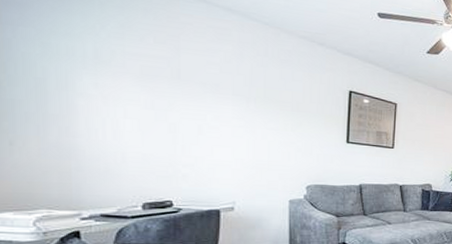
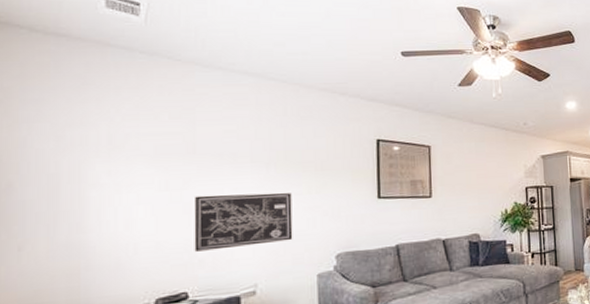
wall art: none [178,118,269,169] -> present [194,192,293,252]

